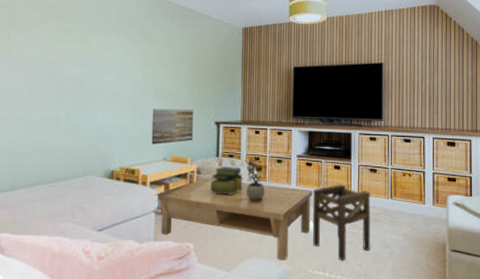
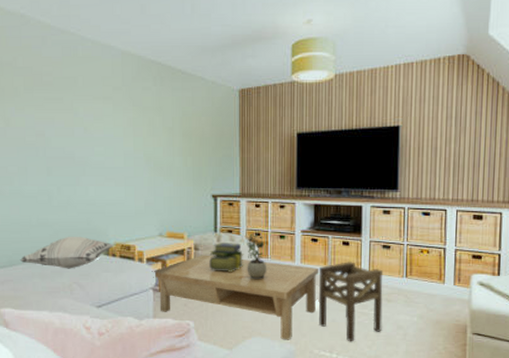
decorative pillow: none [21,160,120,193] -> present [19,236,115,269]
wall art: present [151,109,194,144] -> none [145,182,189,219]

